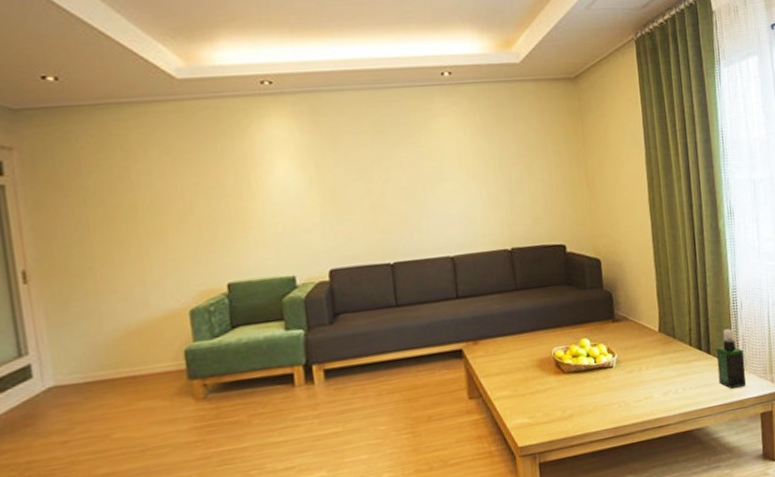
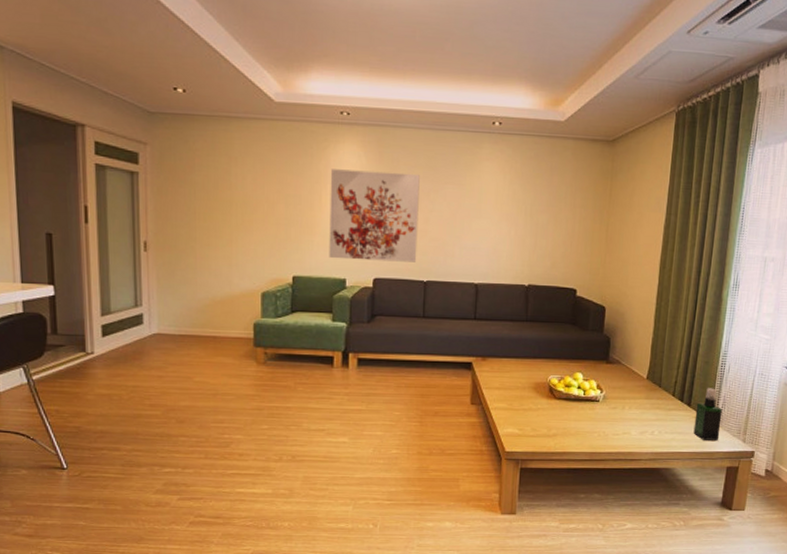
wall art: none [257,141,378,255] -> present [329,169,420,262]

